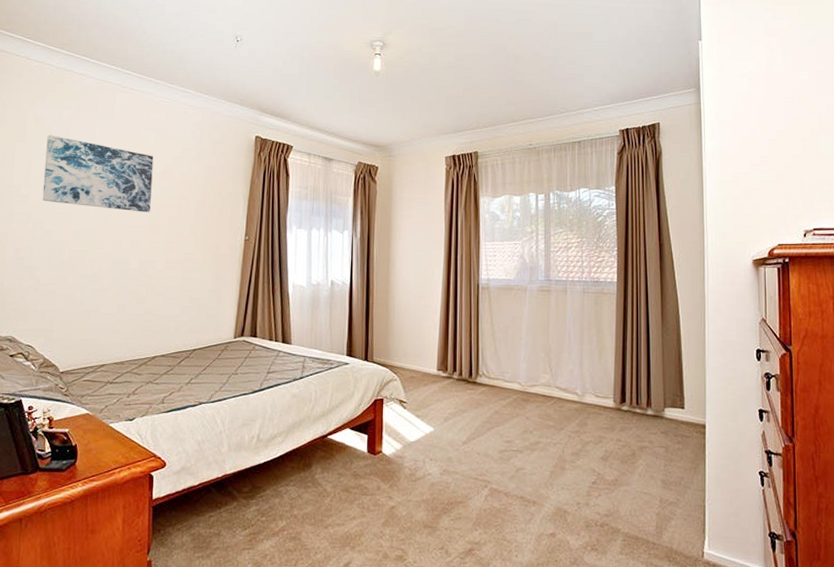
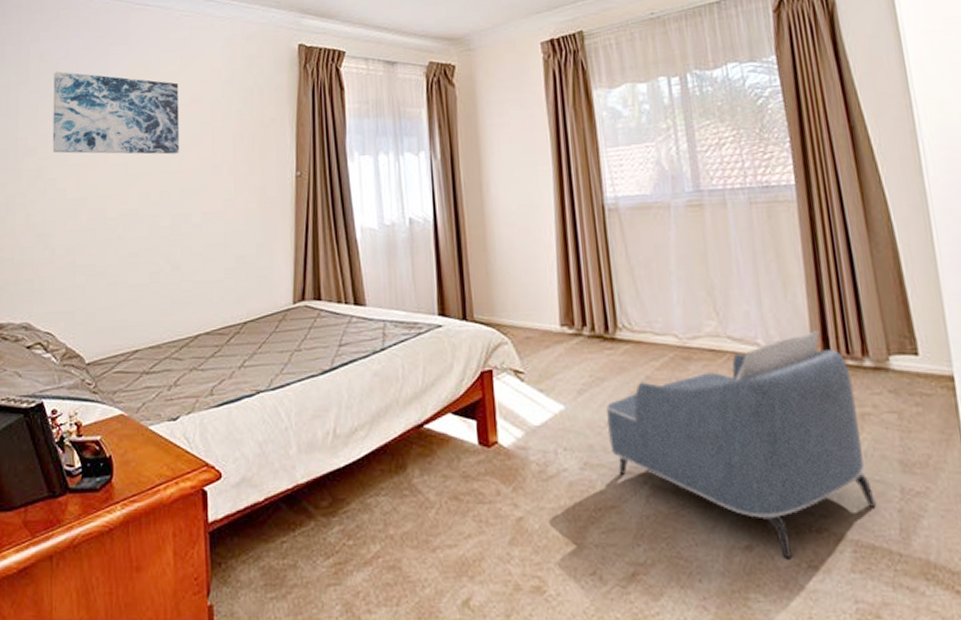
armchair: none [463,387,642,544] -> present [605,331,876,560]

